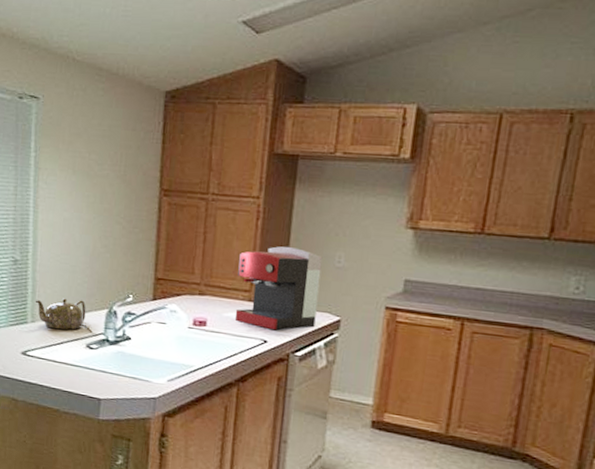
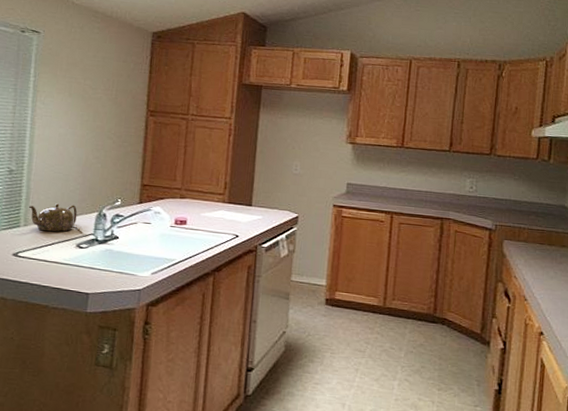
coffee maker: present [234,246,323,331] -> none [211,157,283,227]

